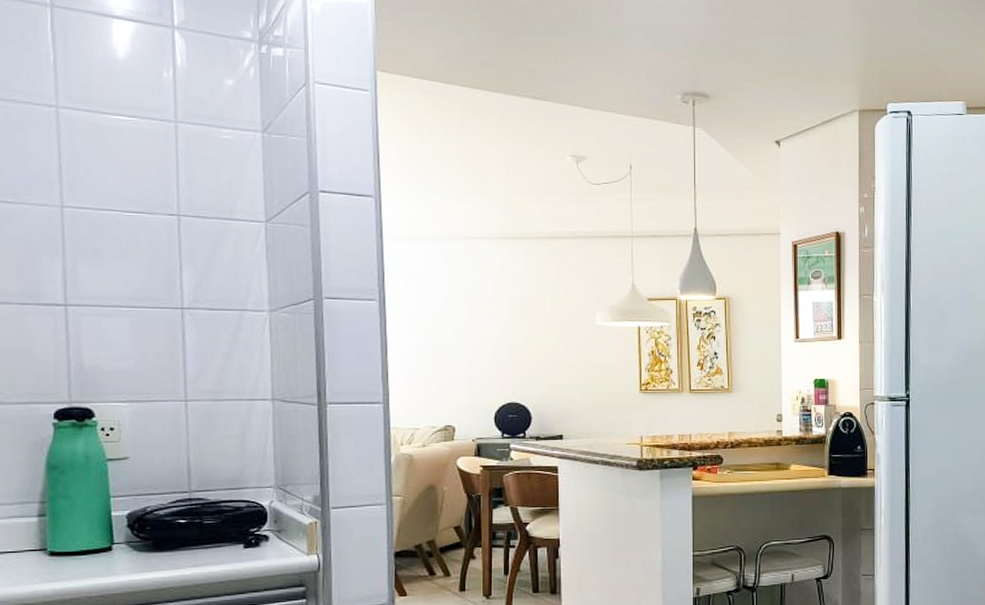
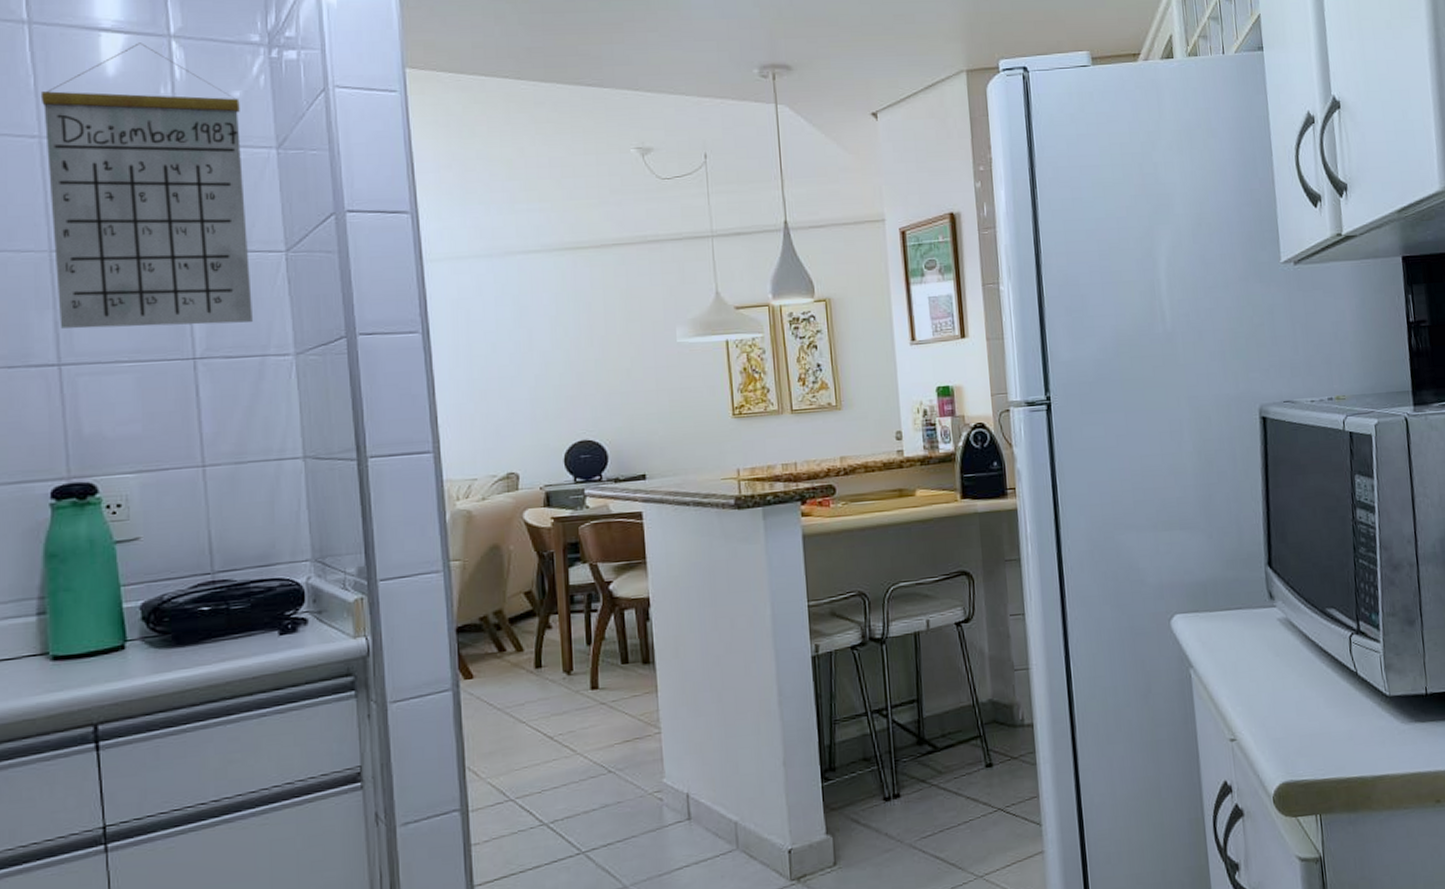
calendar: none [58,31,234,280] -> present [40,42,252,329]

